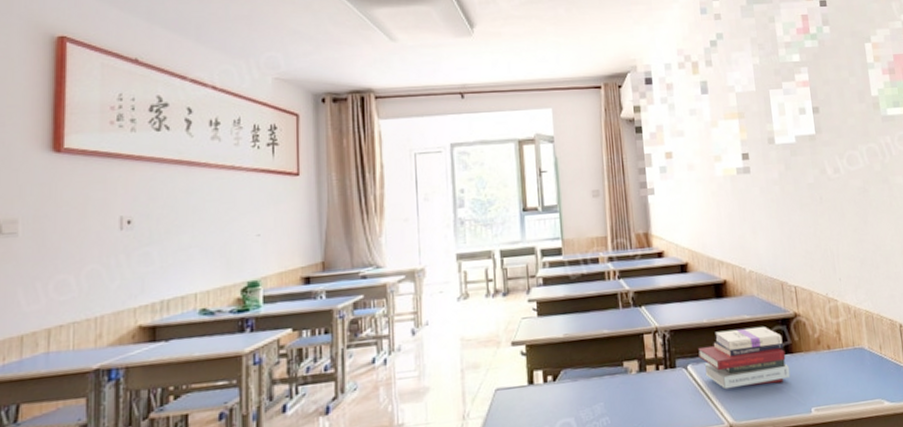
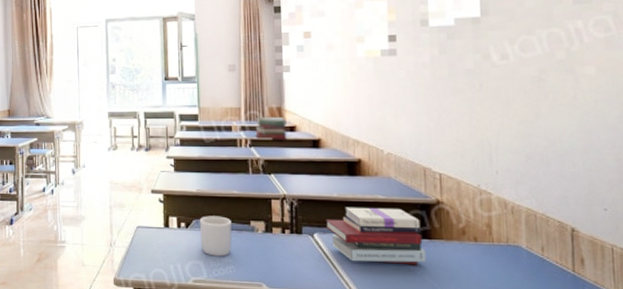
mug: none [568,361,605,410] -> present [199,216,232,257]
books: none [623,243,656,270] -> present [255,116,287,140]

